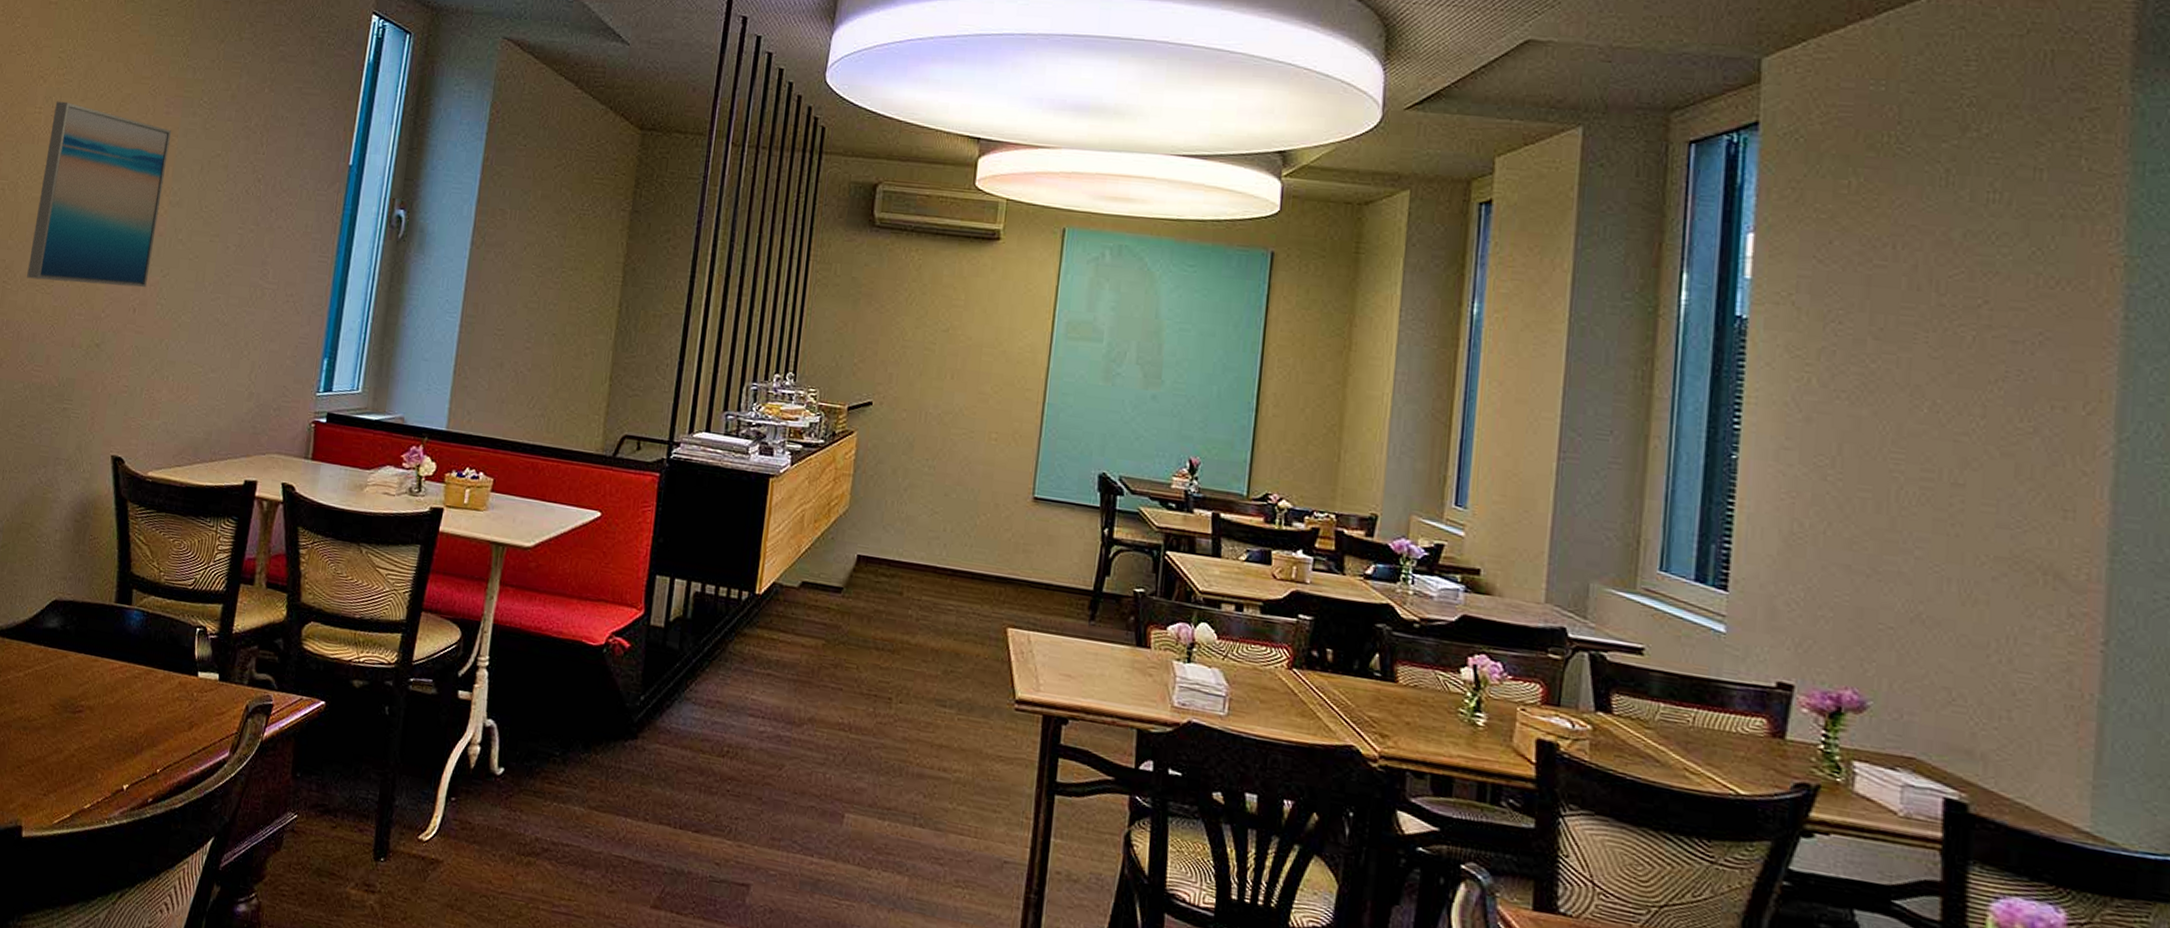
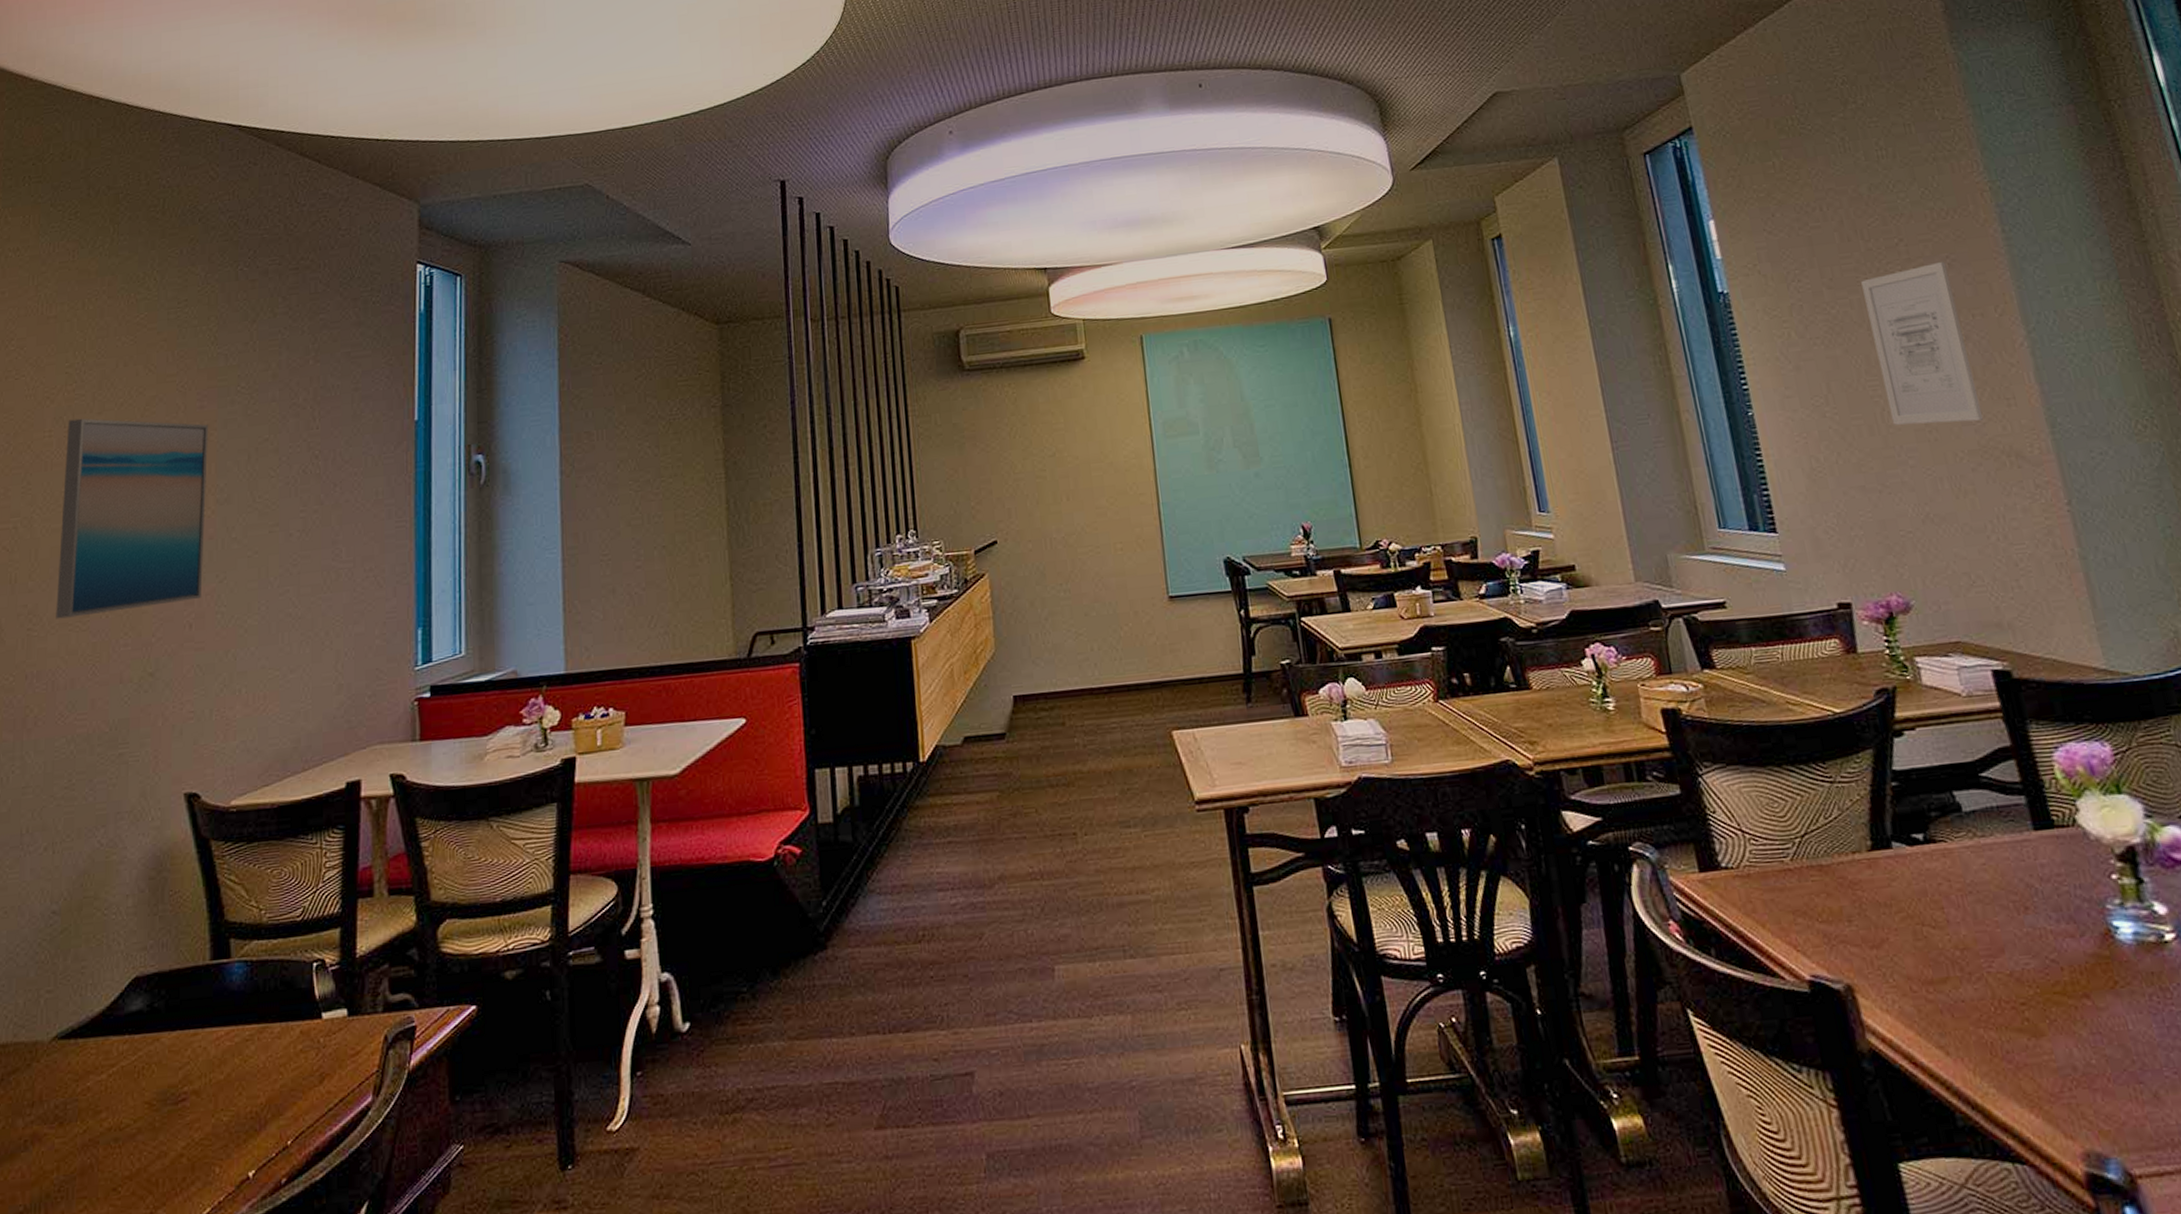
wall art: none [1908,336,2037,527] -> present [1861,261,1984,425]

